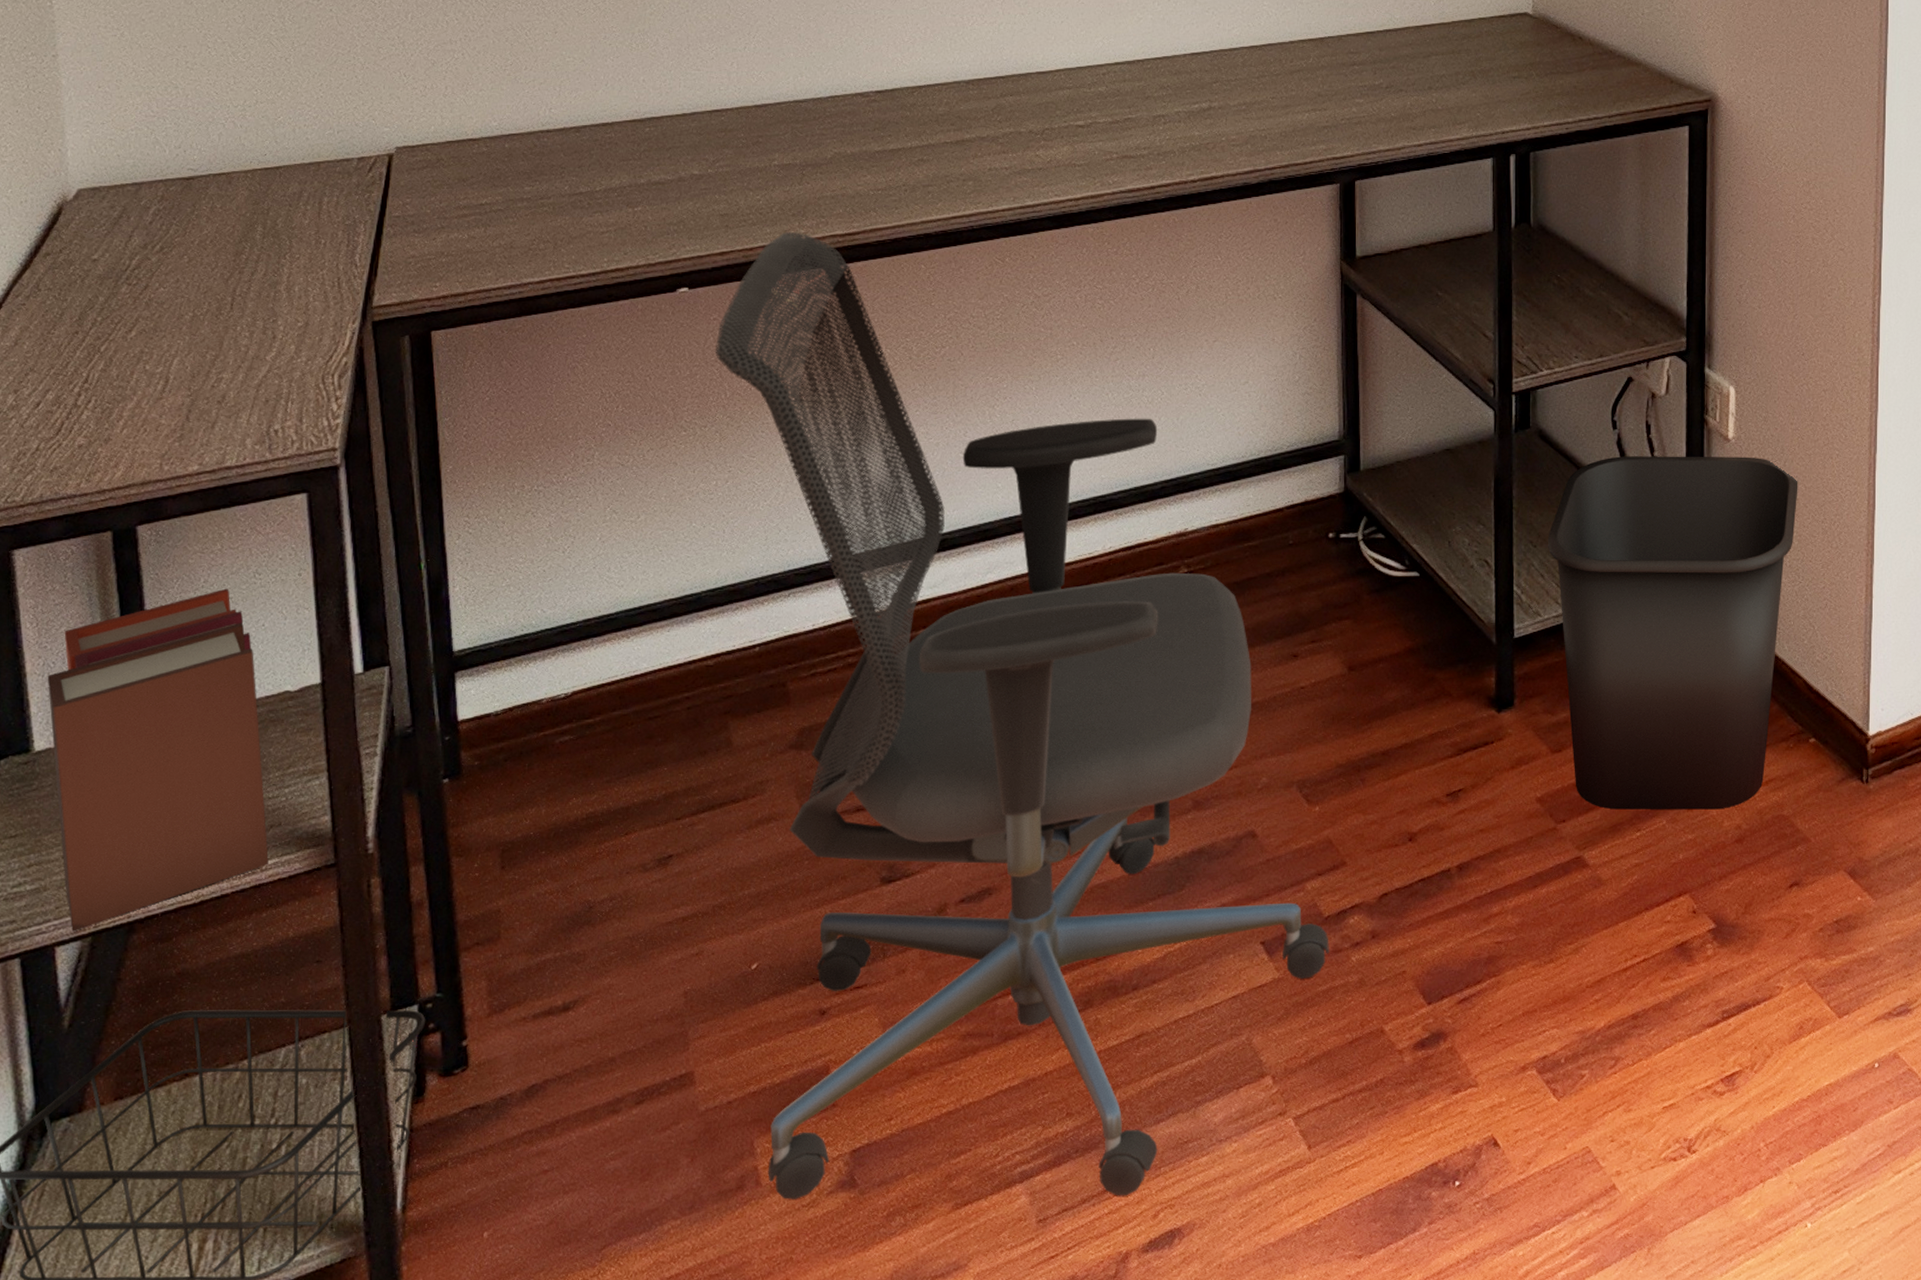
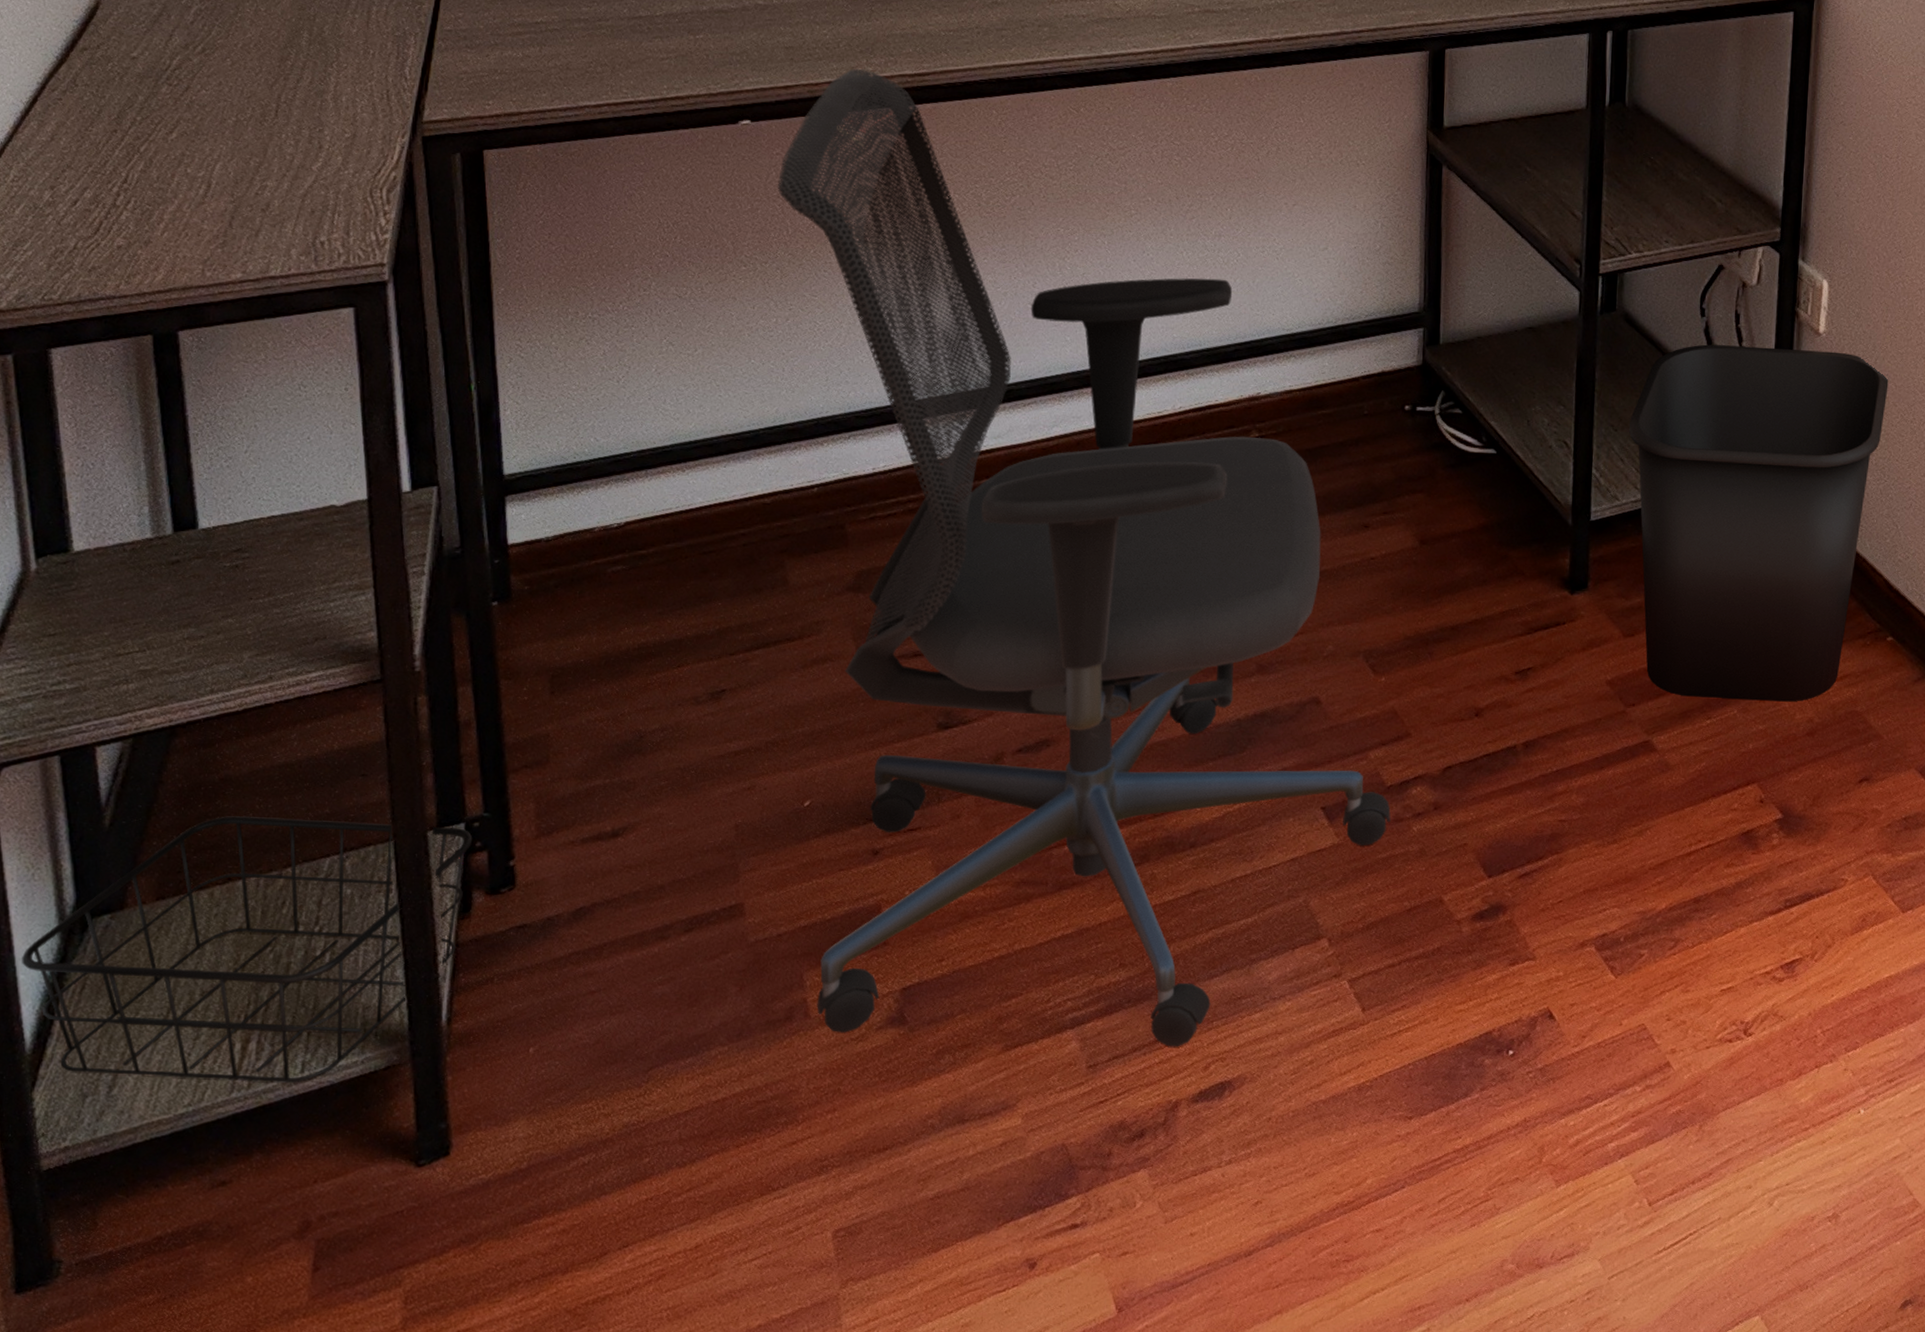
books: present [47,588,269,932] -> none [86,399,313,732]

